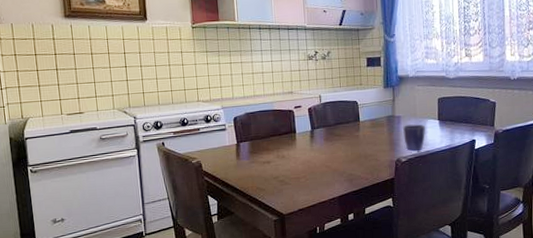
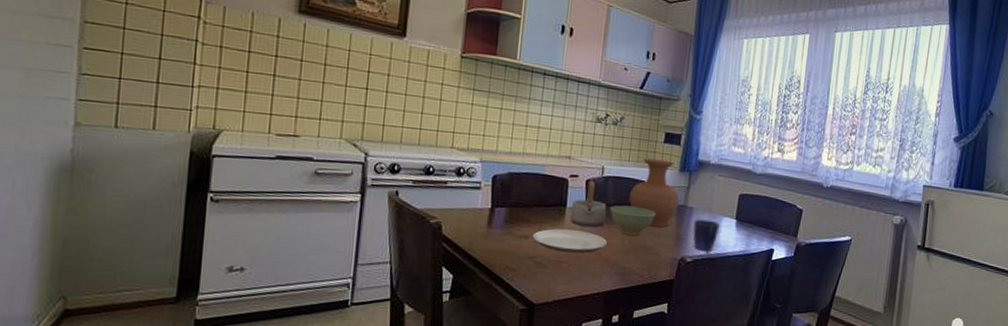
plate: none [273,150,334,170] -> present [532,228,607,254]
teapot: none [300,108,329,147] -> present [570,180,606,228]
bowl: none [331,123,370,148] -> present [610,205,656,236]
vase: none [345,80,388,138] -> present [629,158,680,228]

